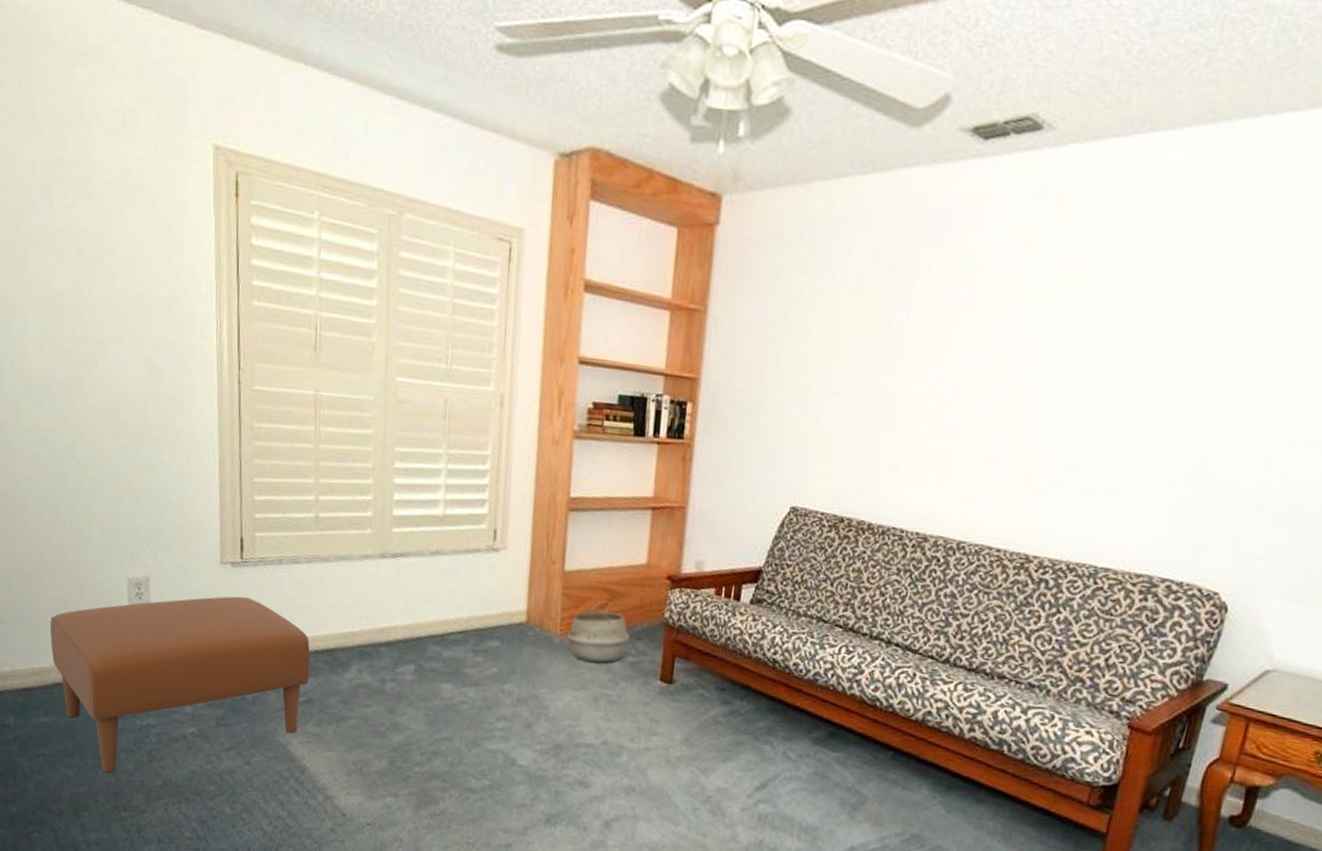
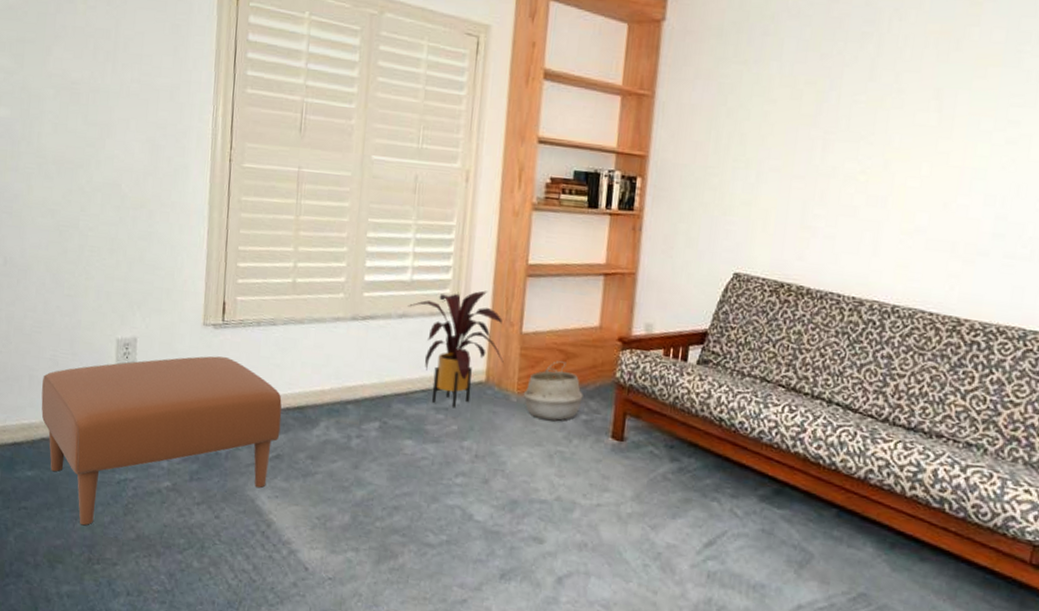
house plant: none [441,526,545,651] -> present [408,290,504,409]

